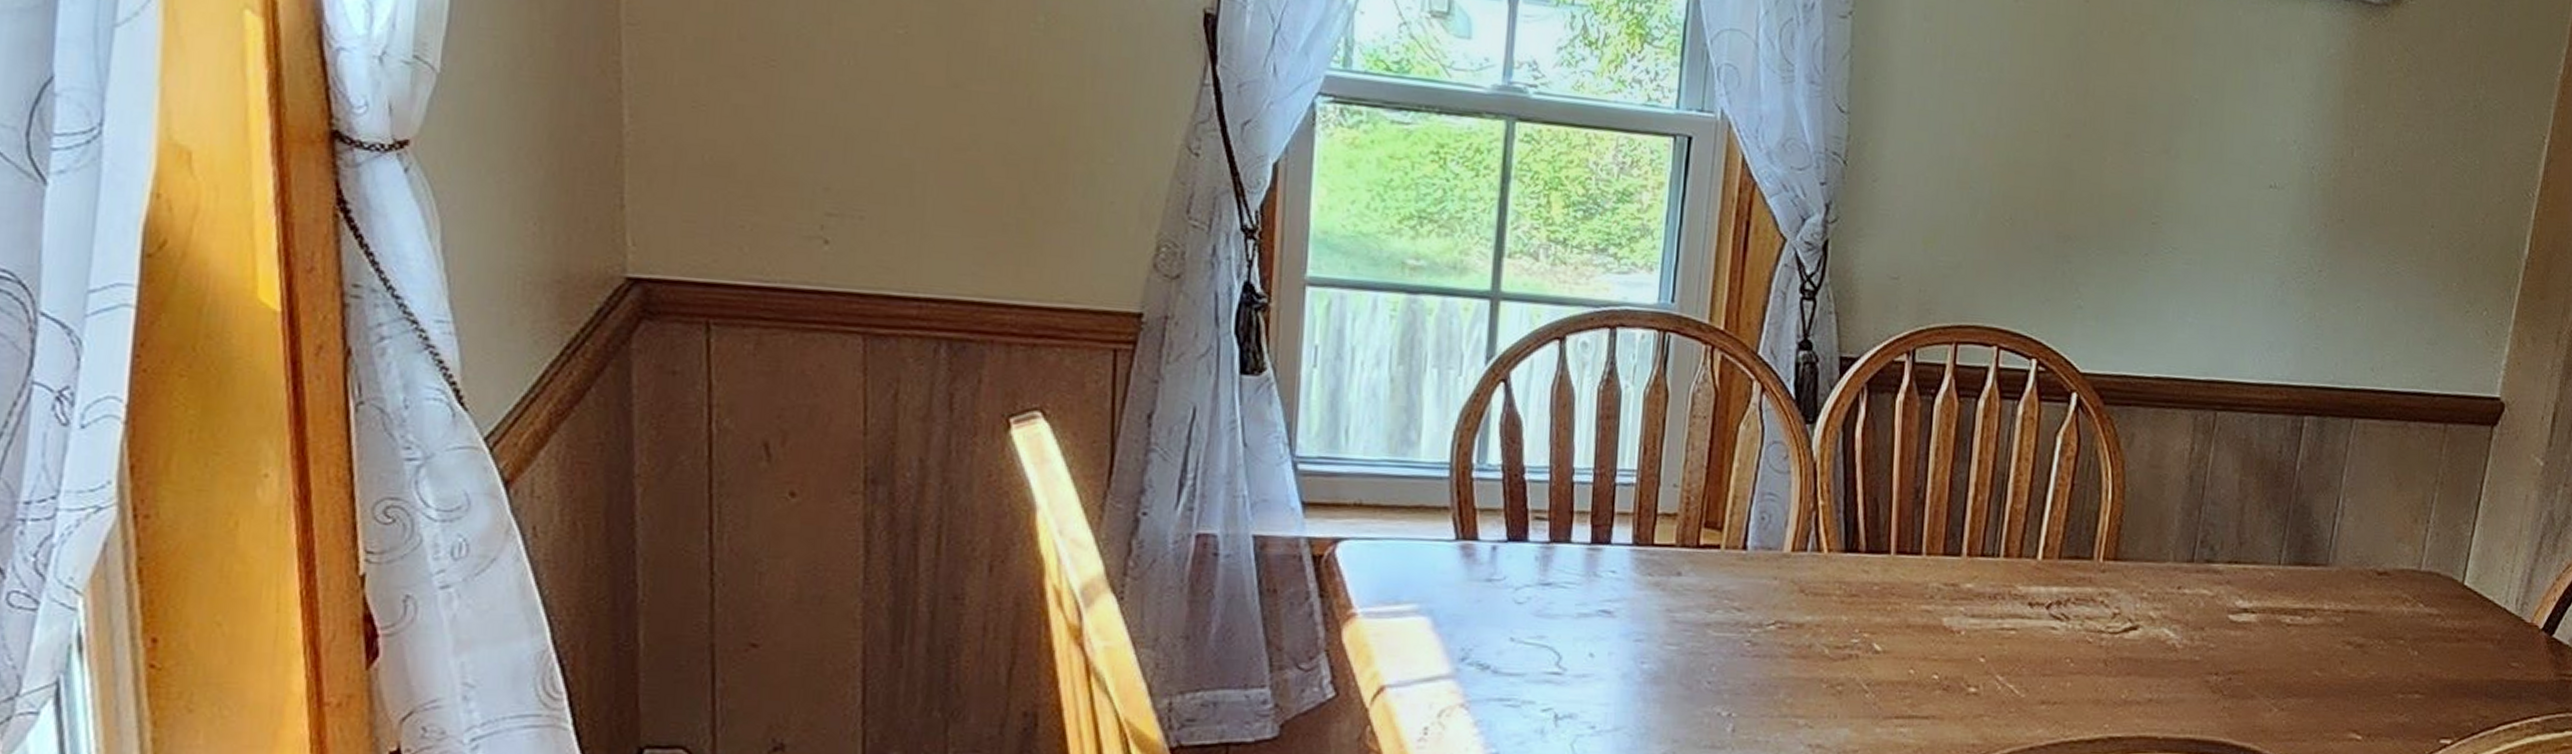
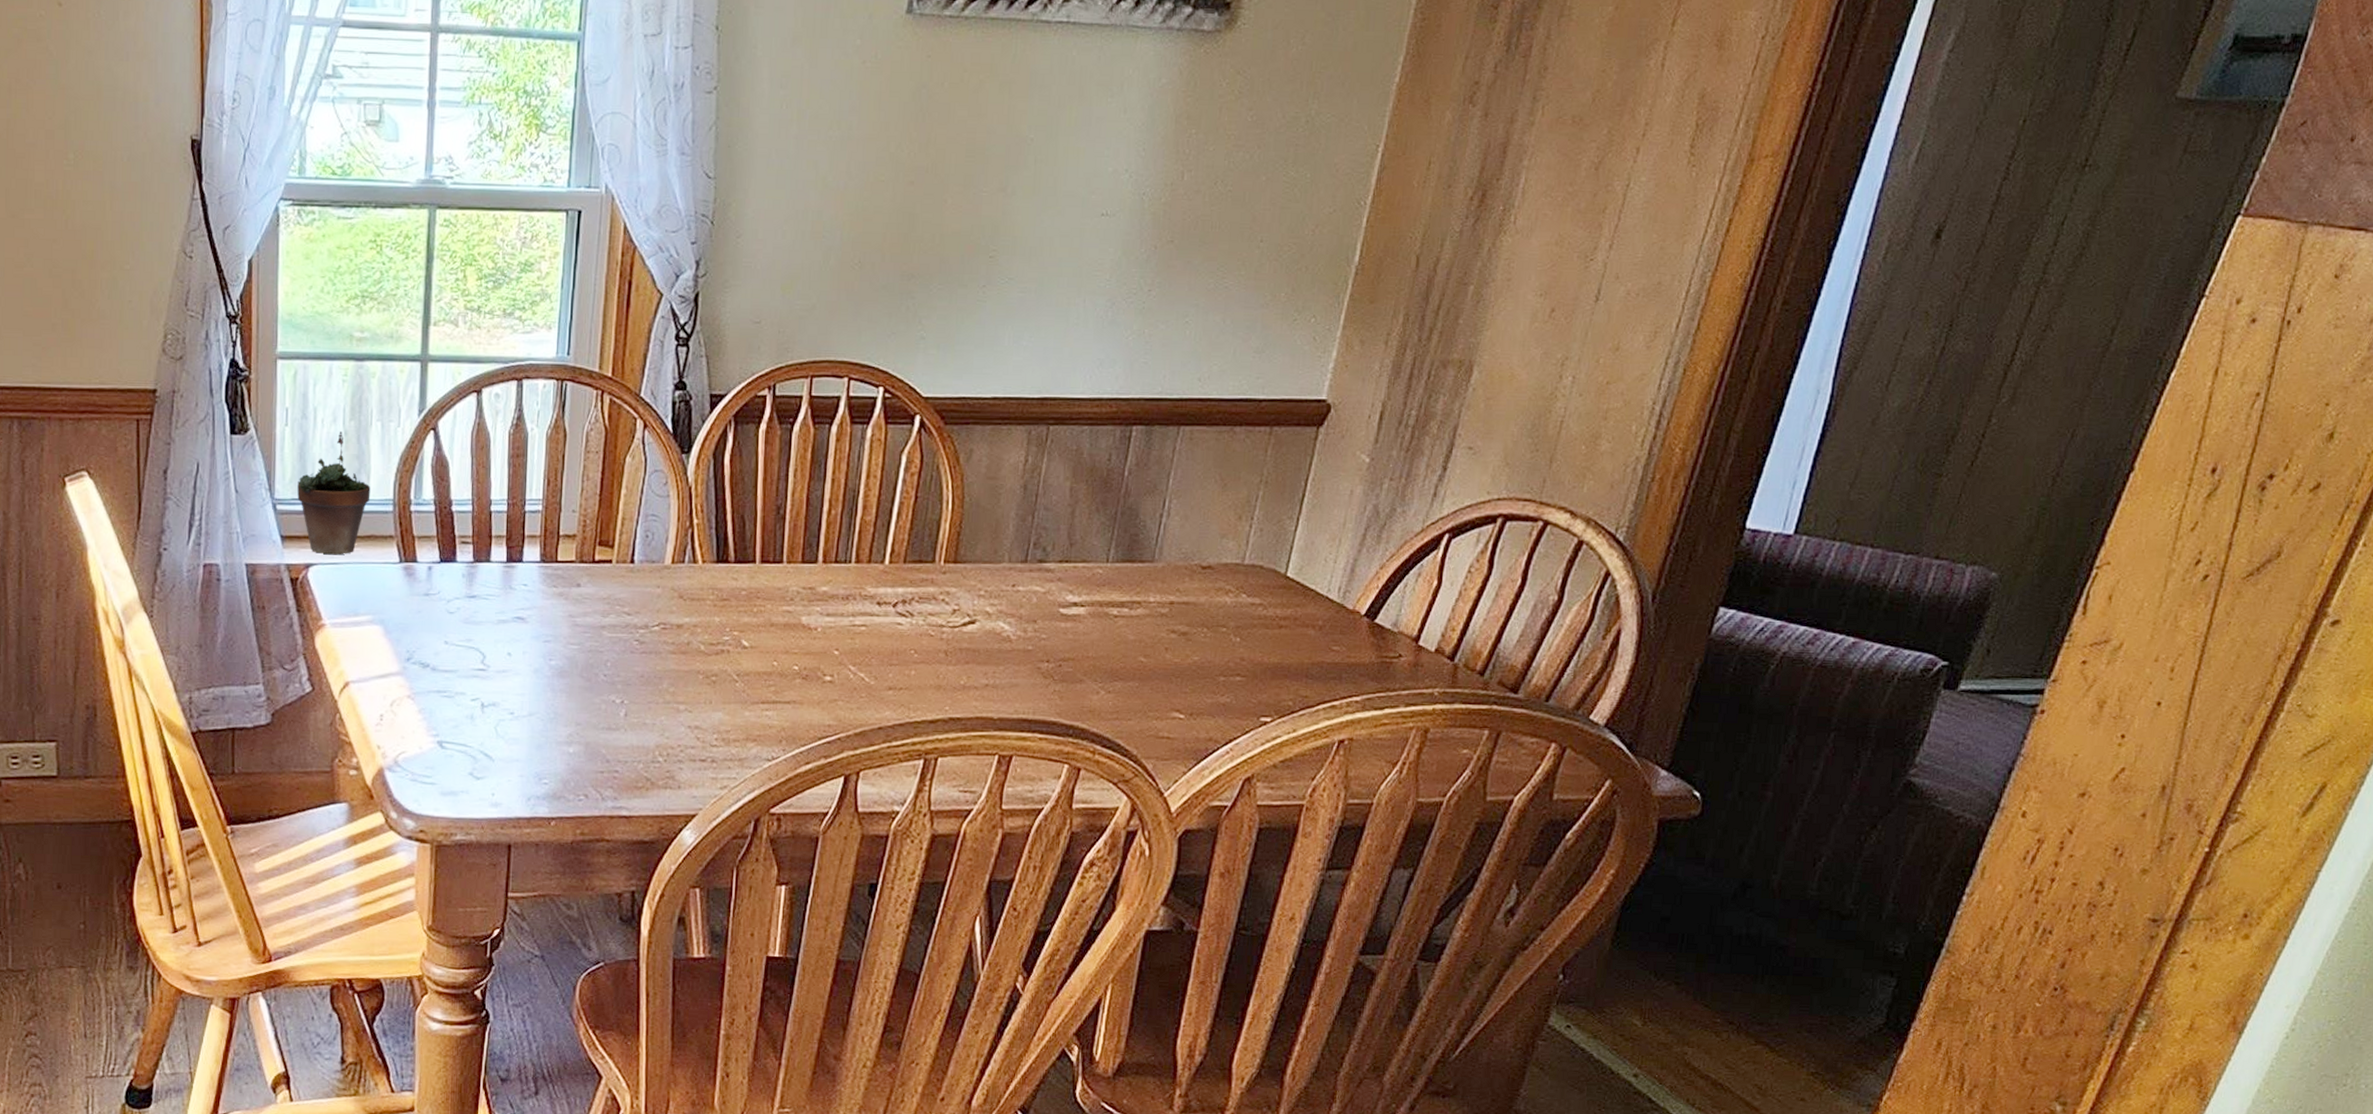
succulent plant: none [1325,378,1422,529] -> present [297,432,371,555]

